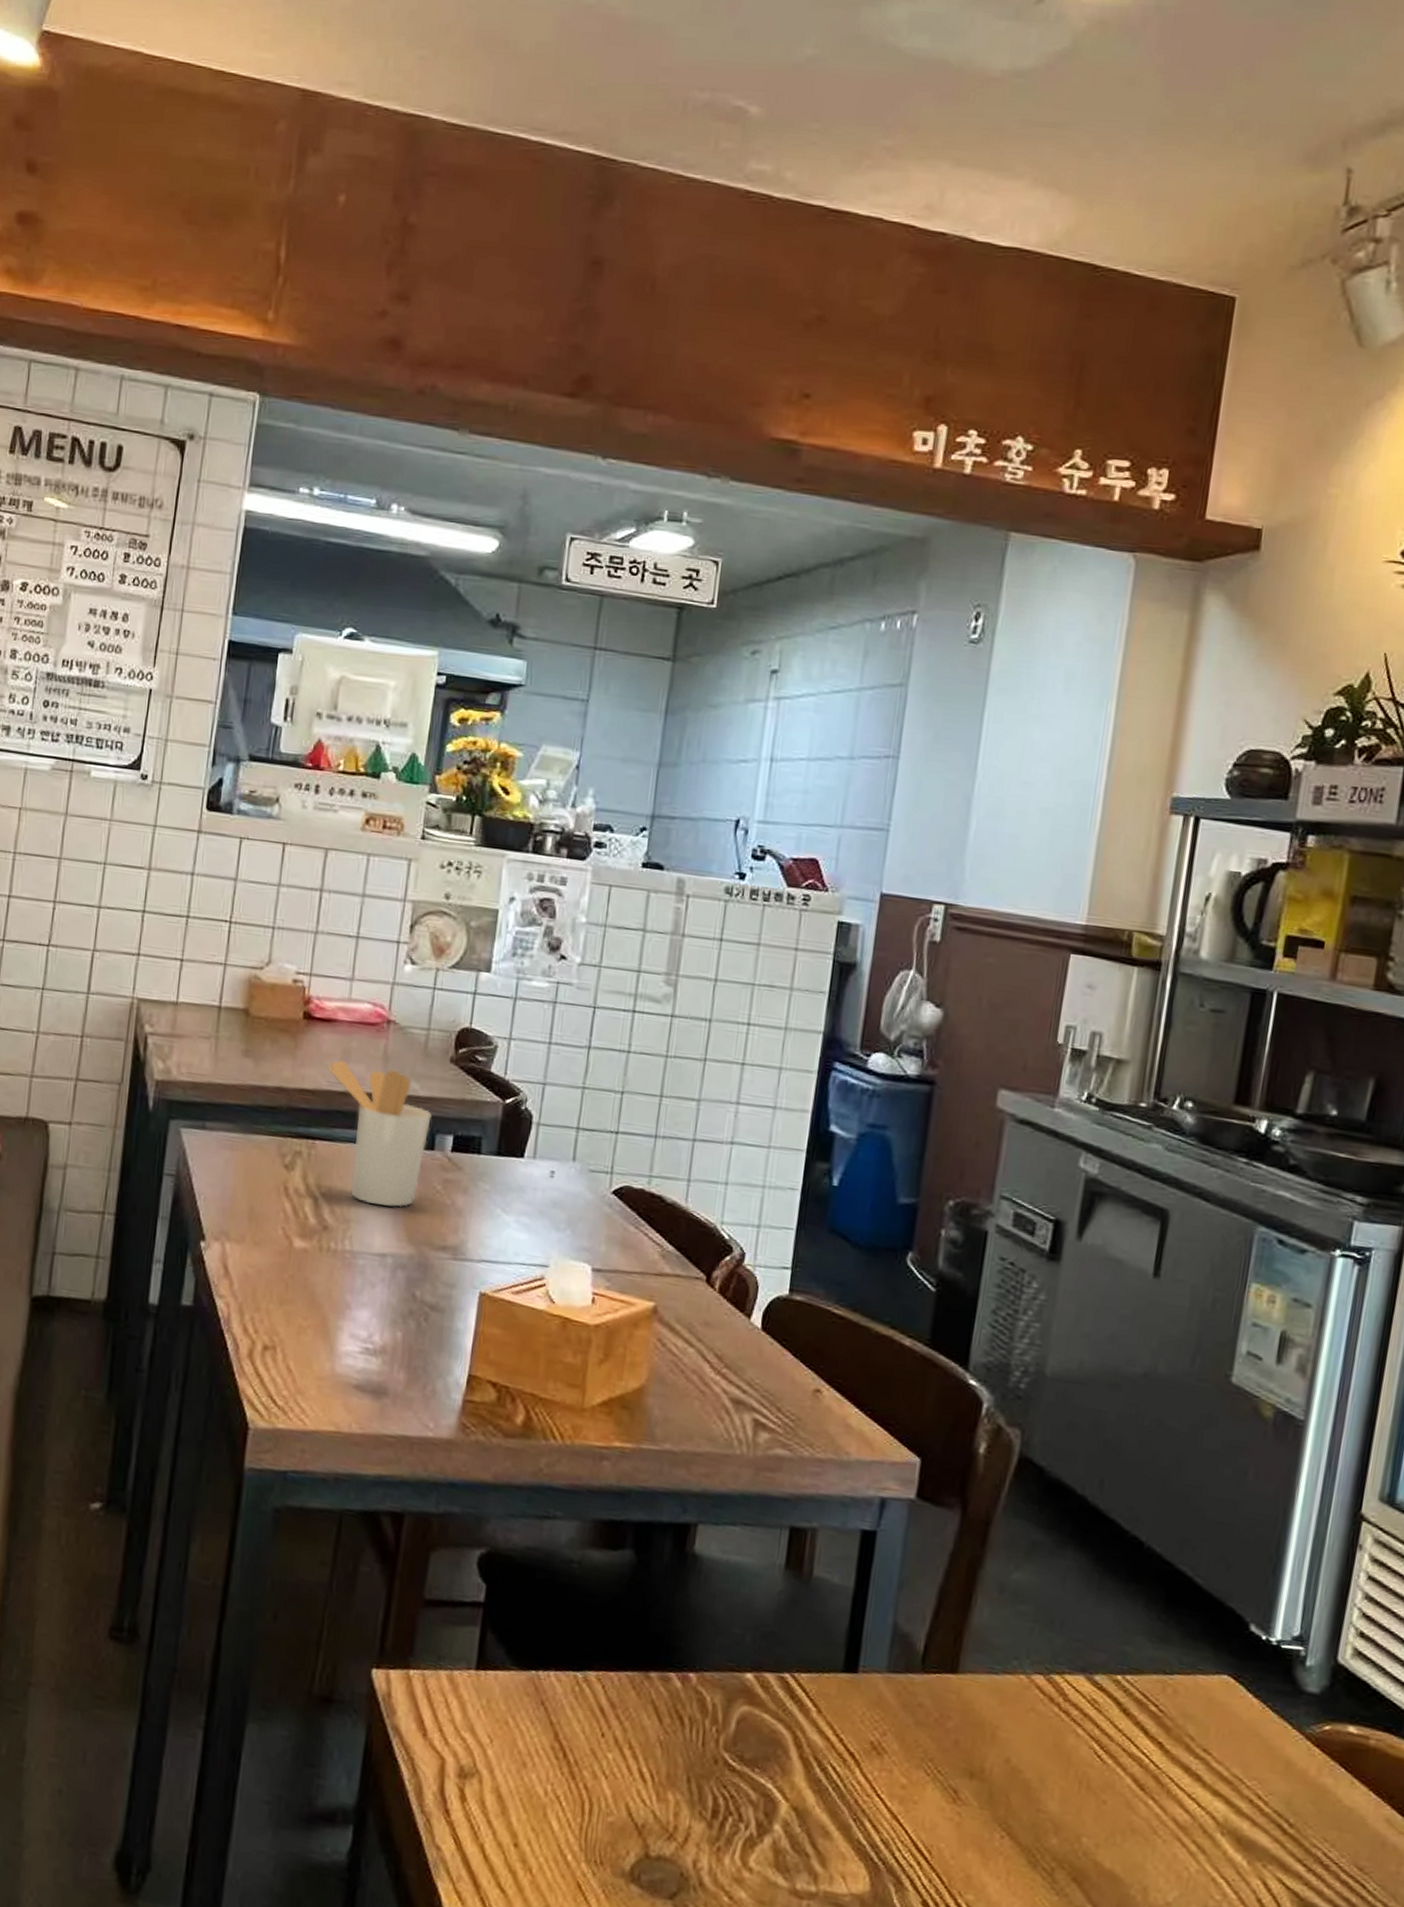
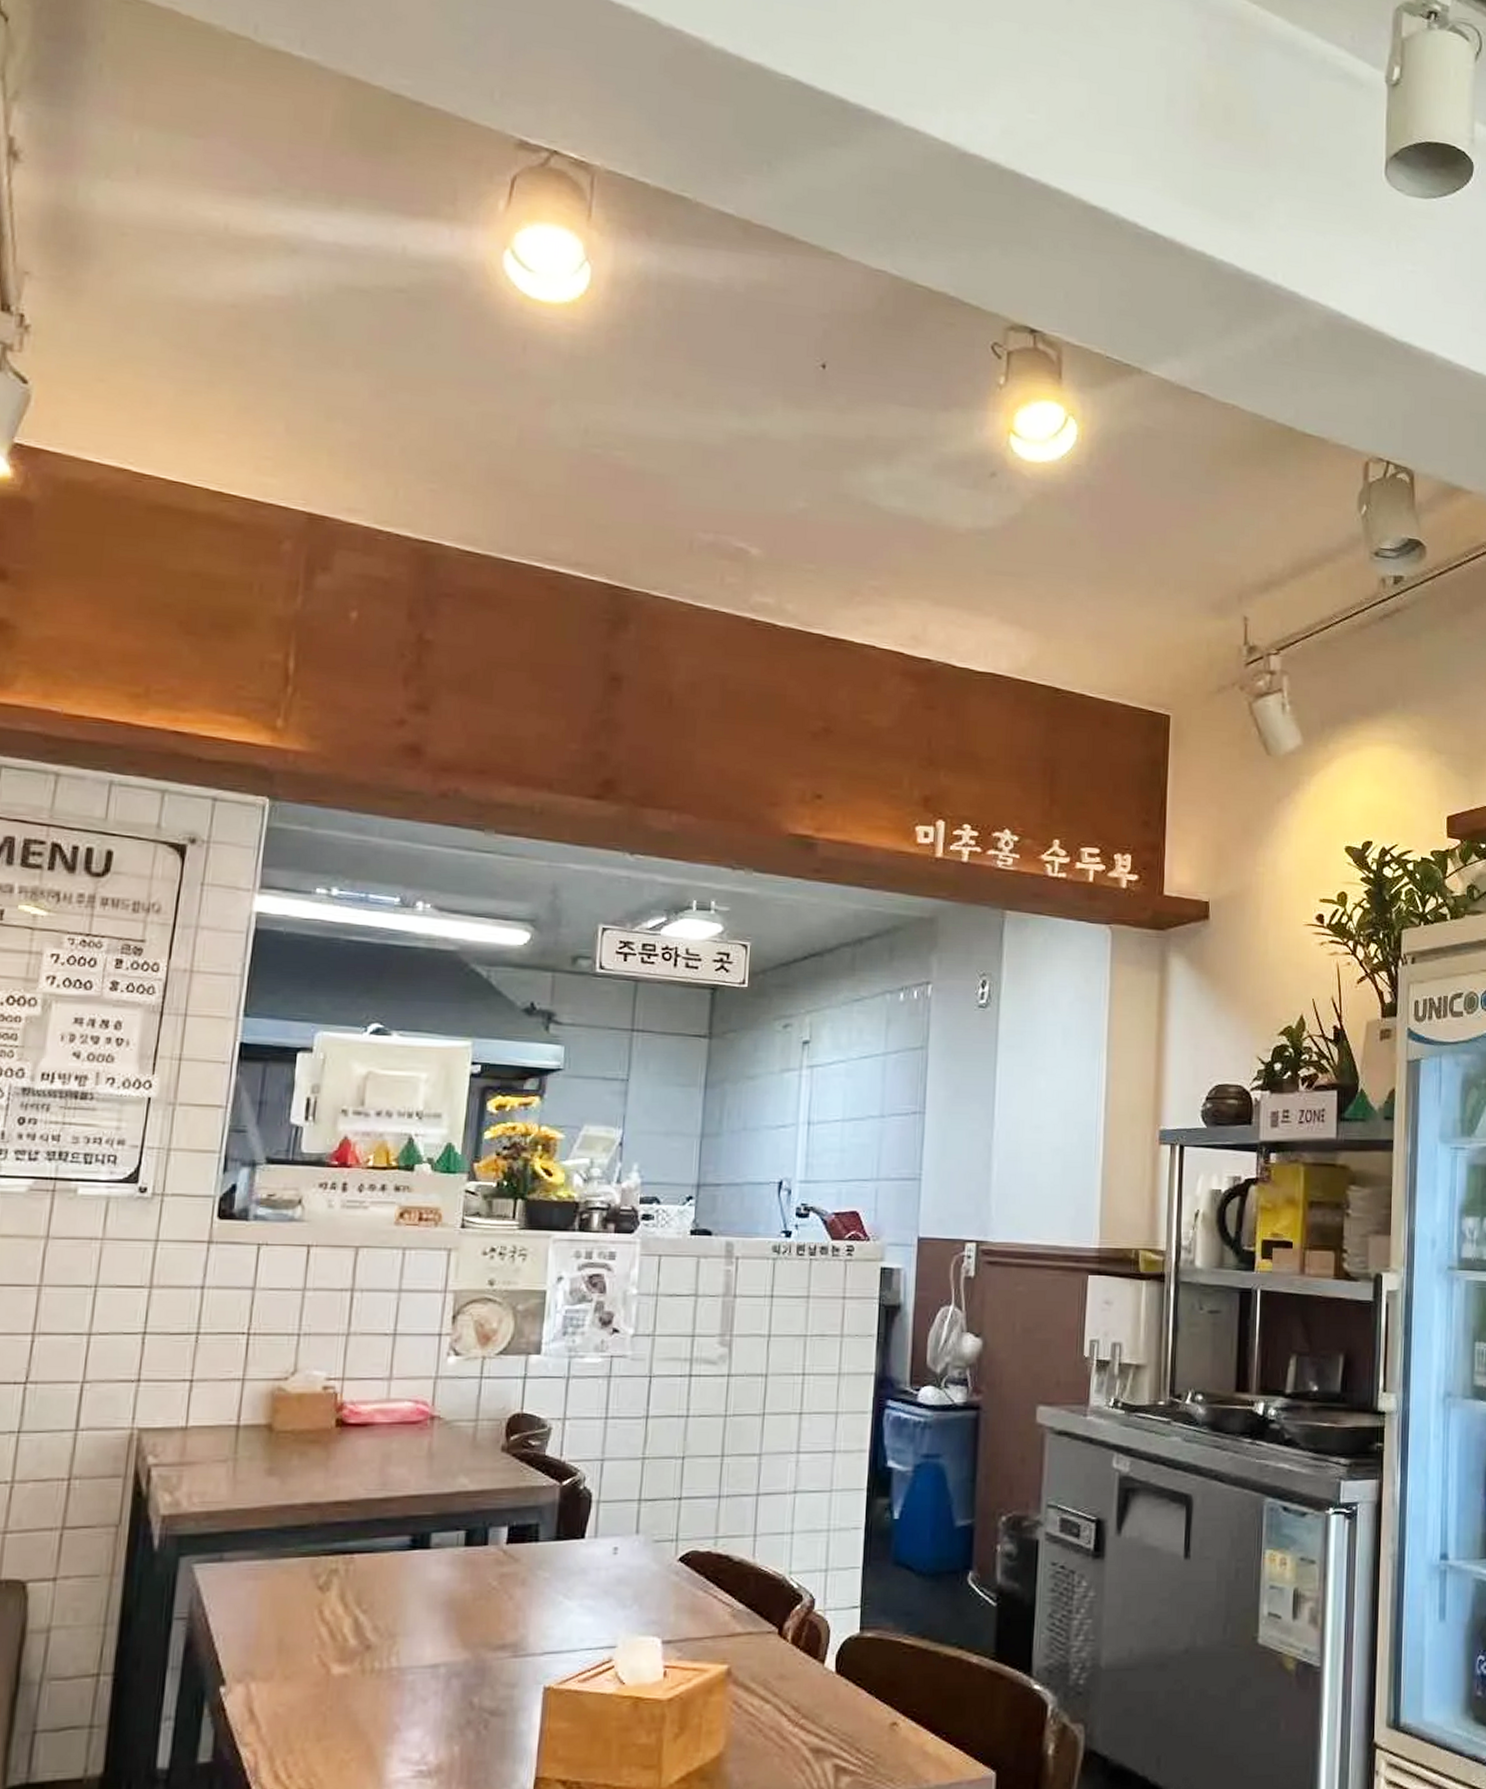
utensil holder: present [327,1060,432,1208] -> none [364,1466,484,1614]

